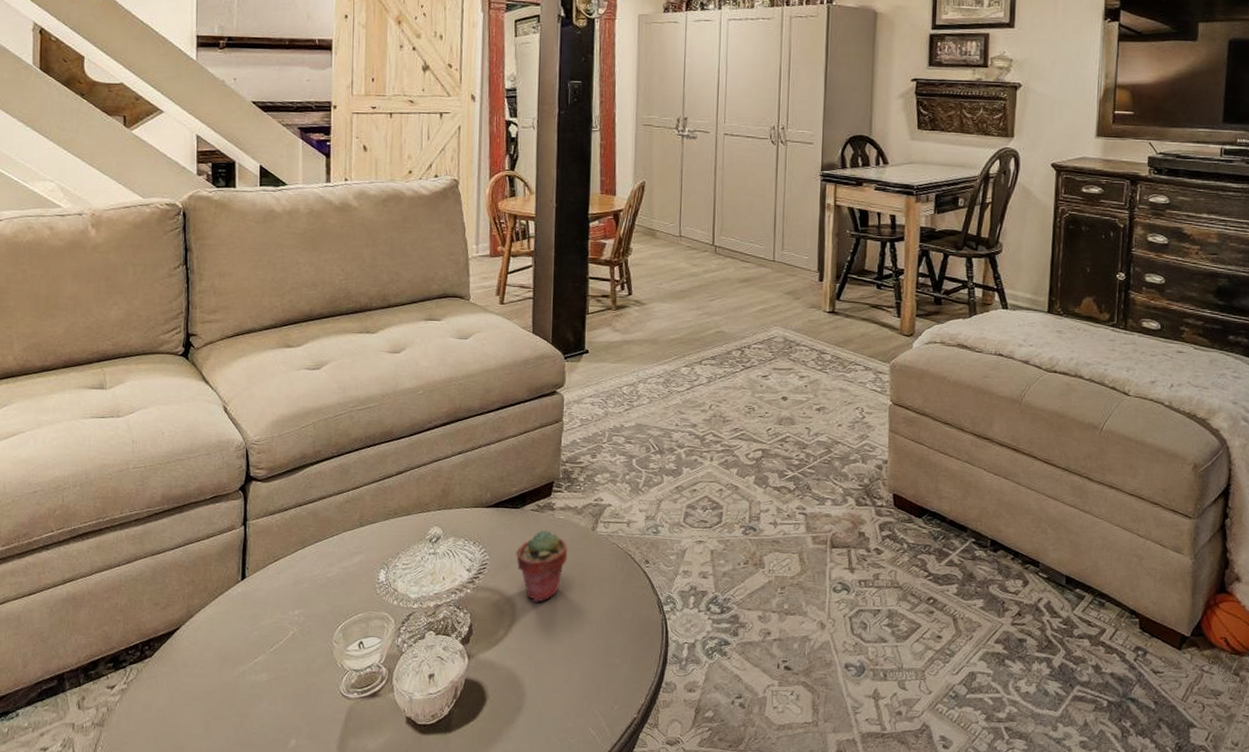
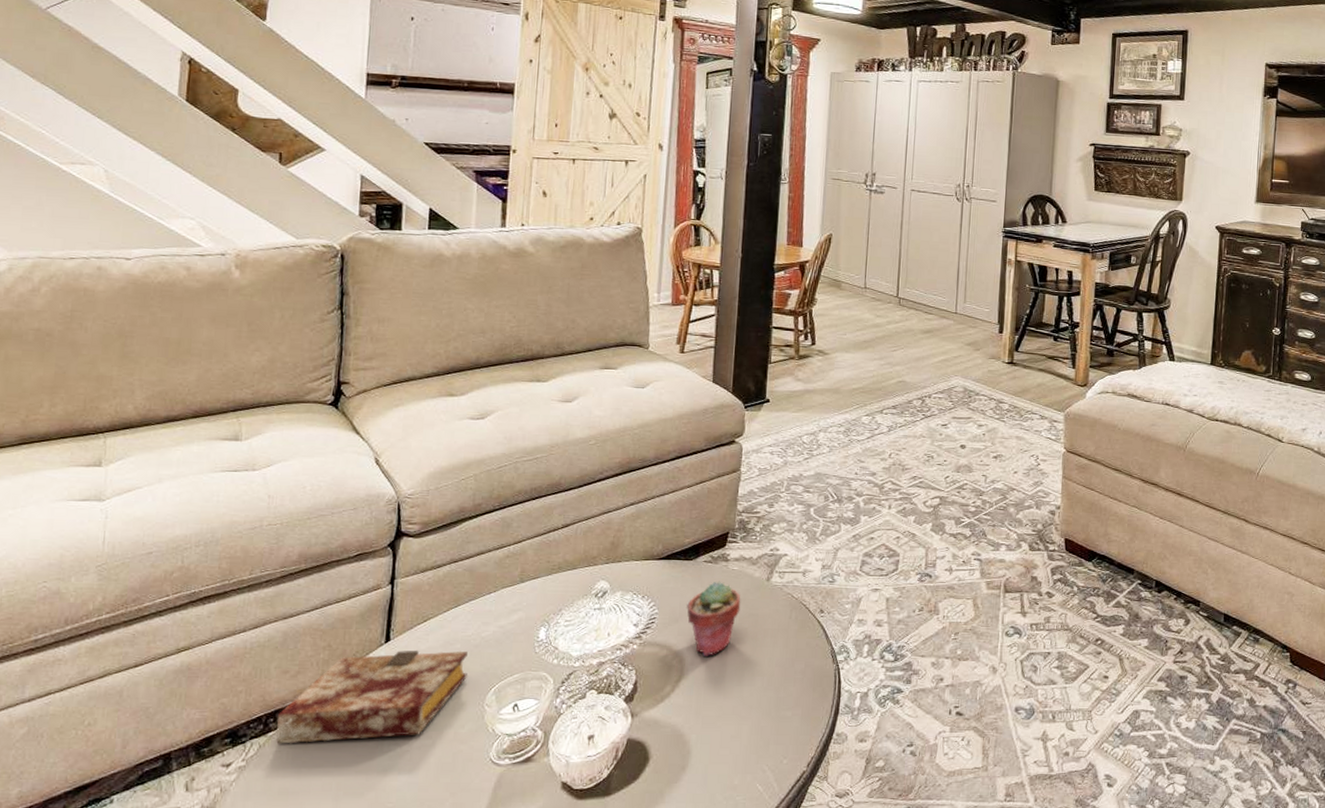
book: none [151,587,316,671] -> present [276,650,468,744]

